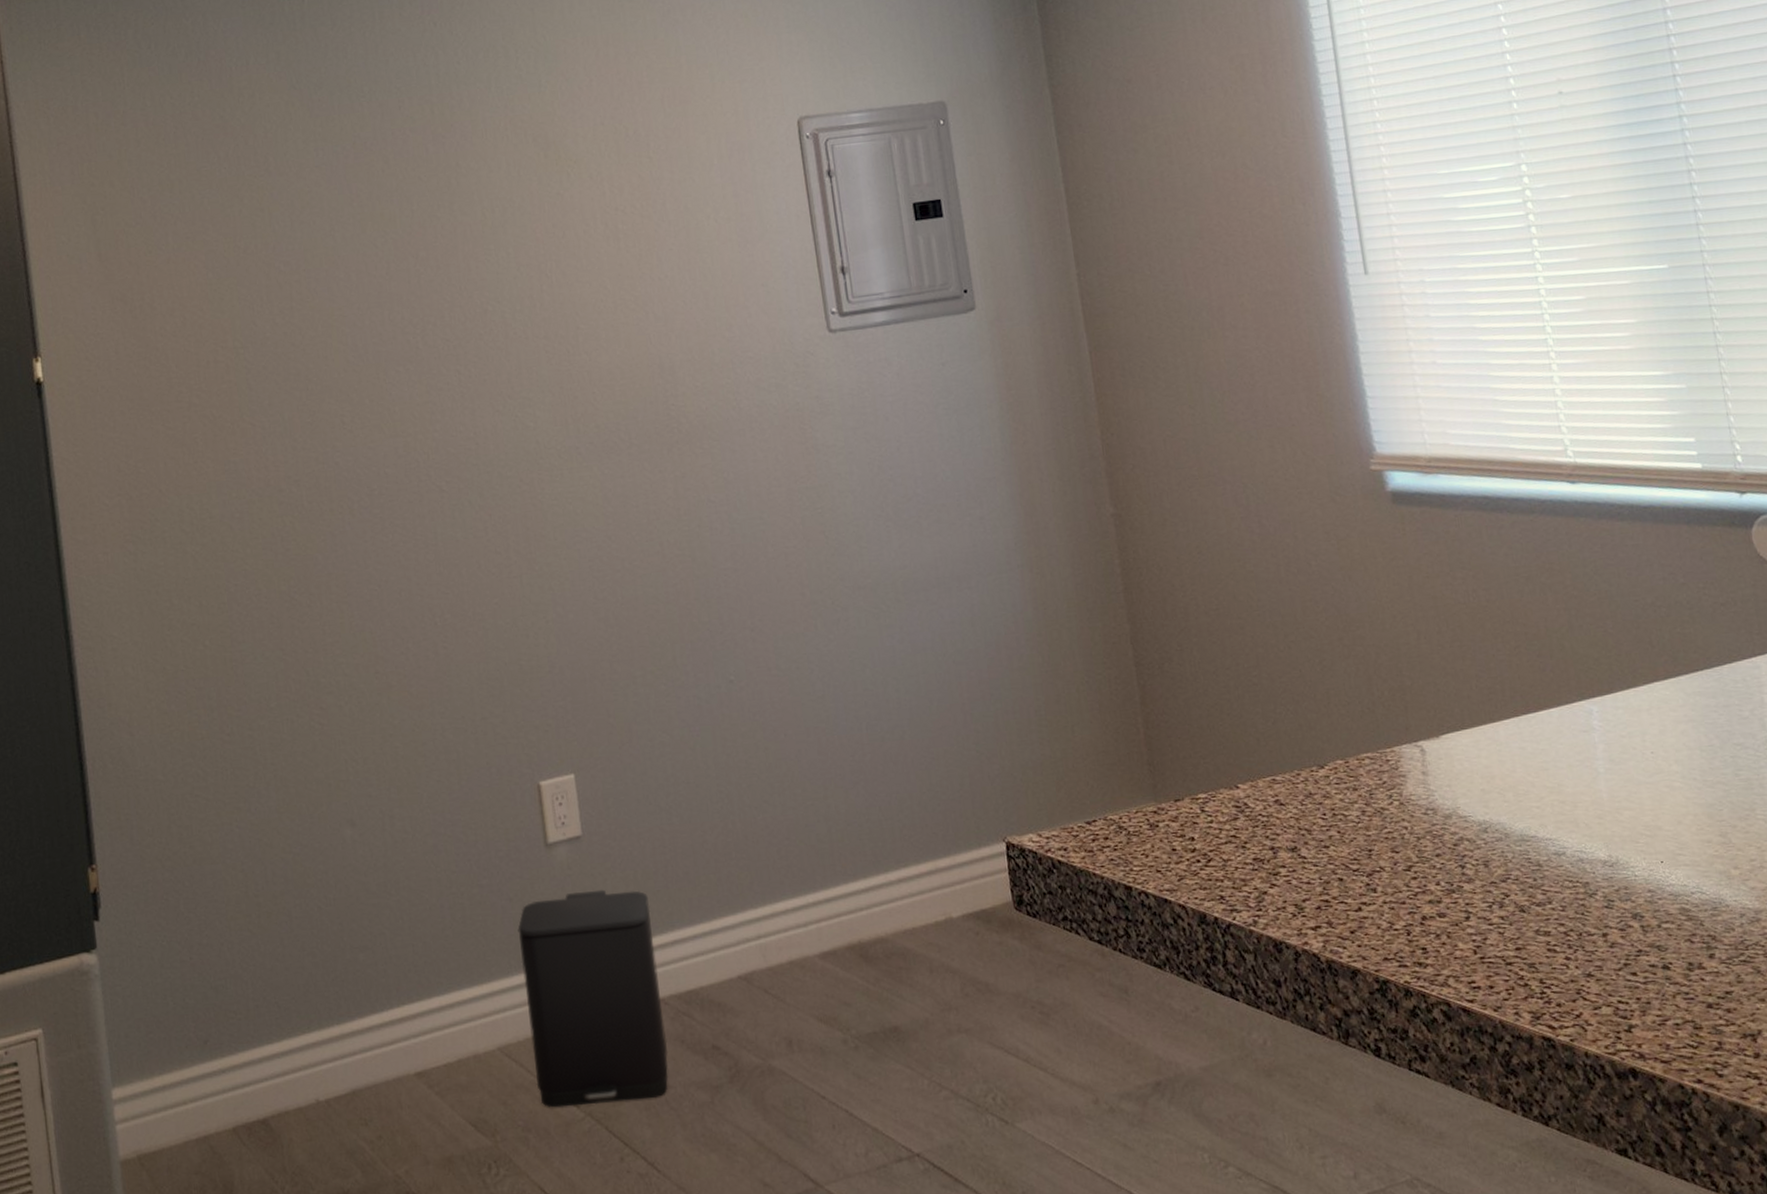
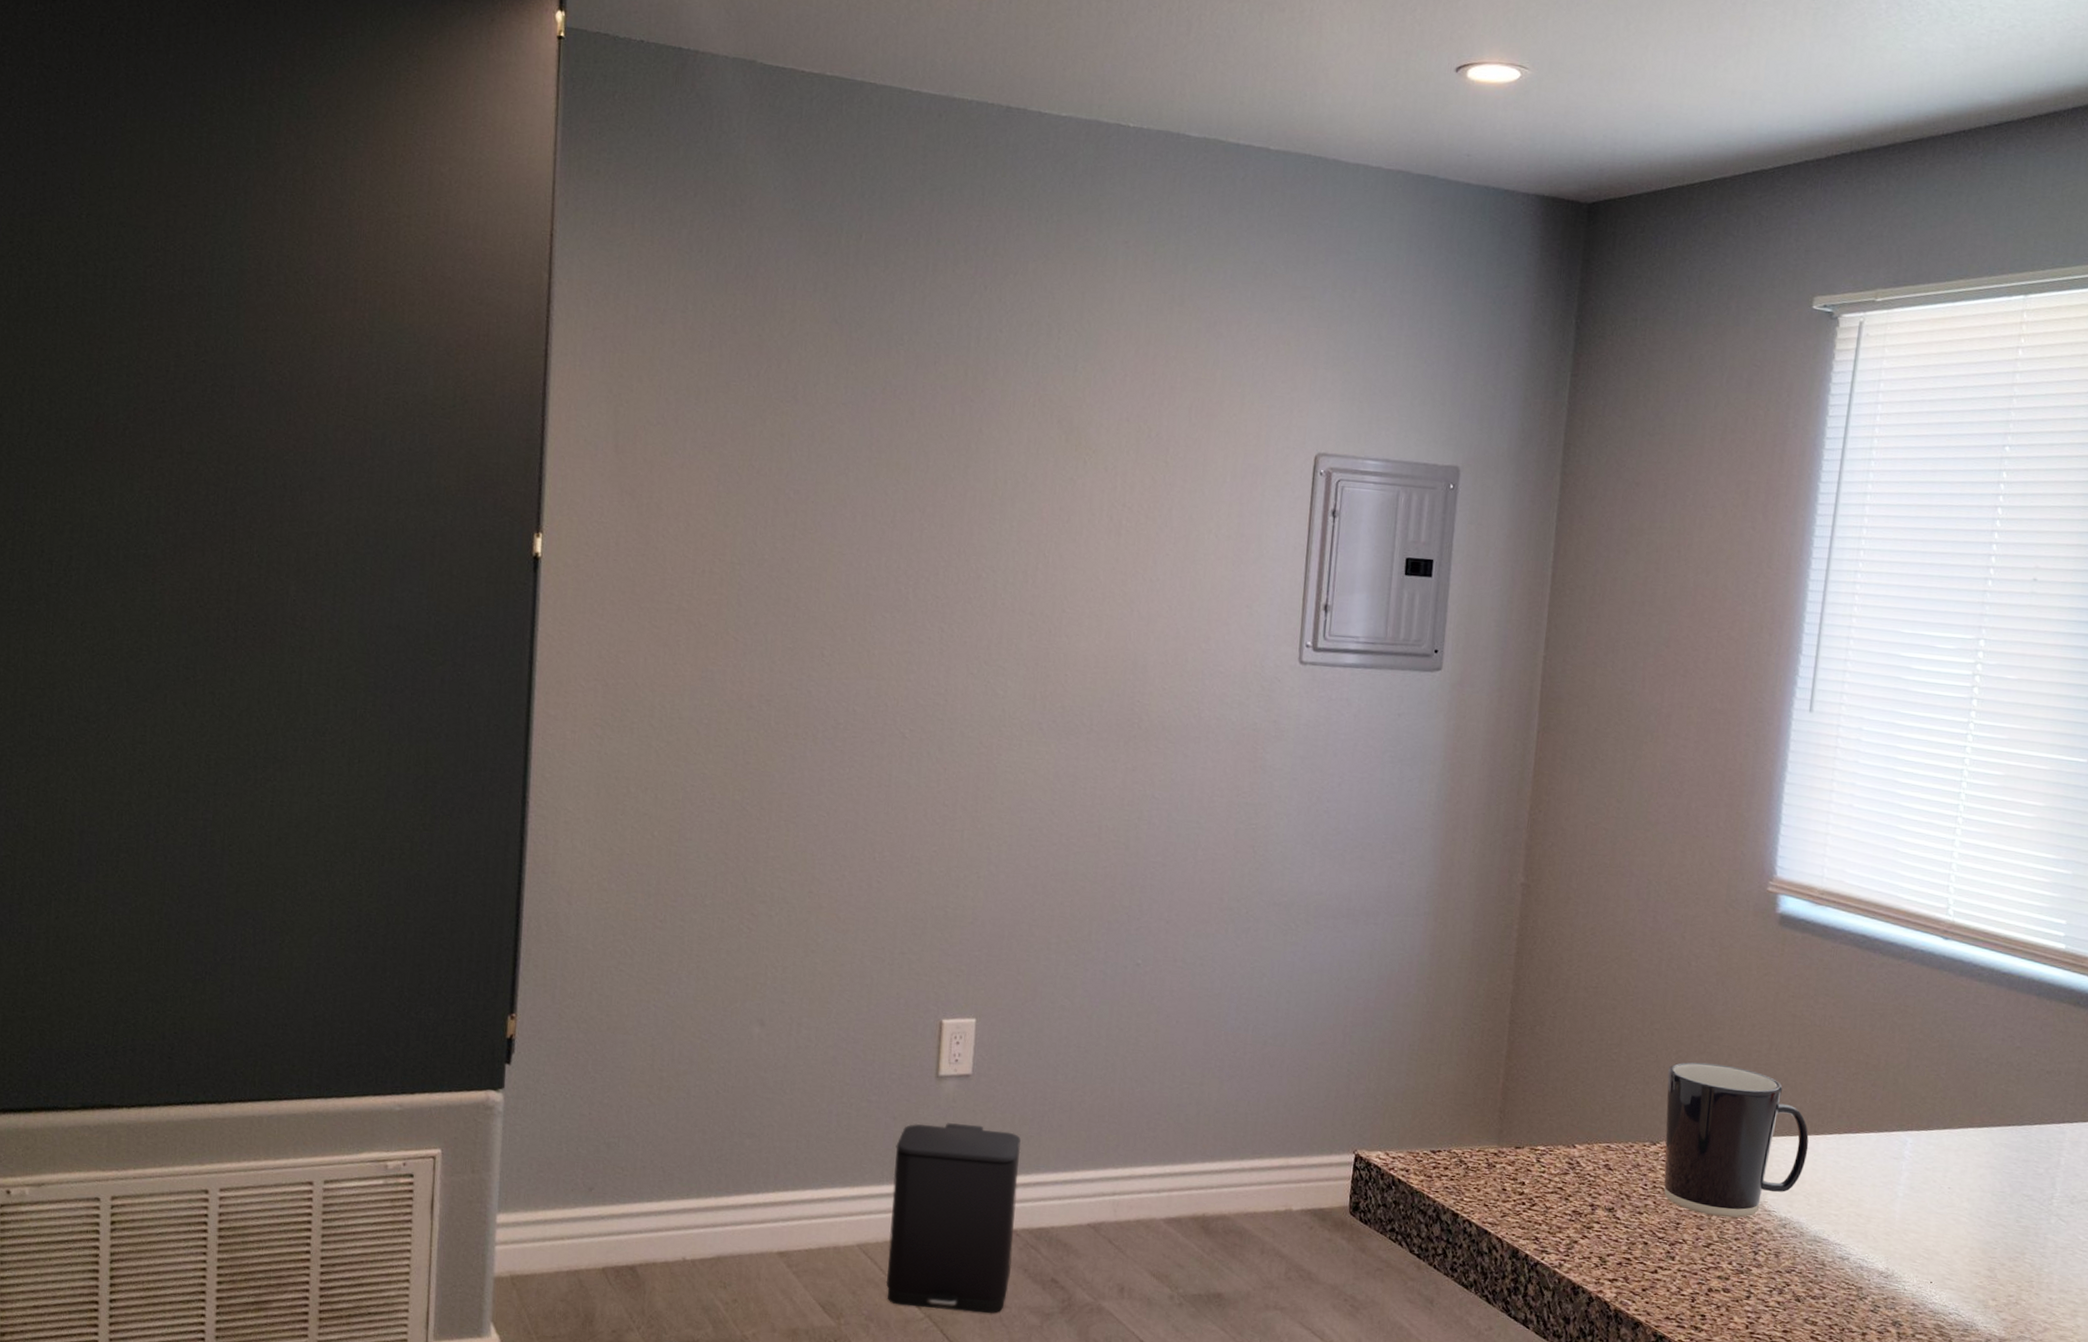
mug: none [1316,665,1490,835] -> present [1663,1062,1809,1218]

